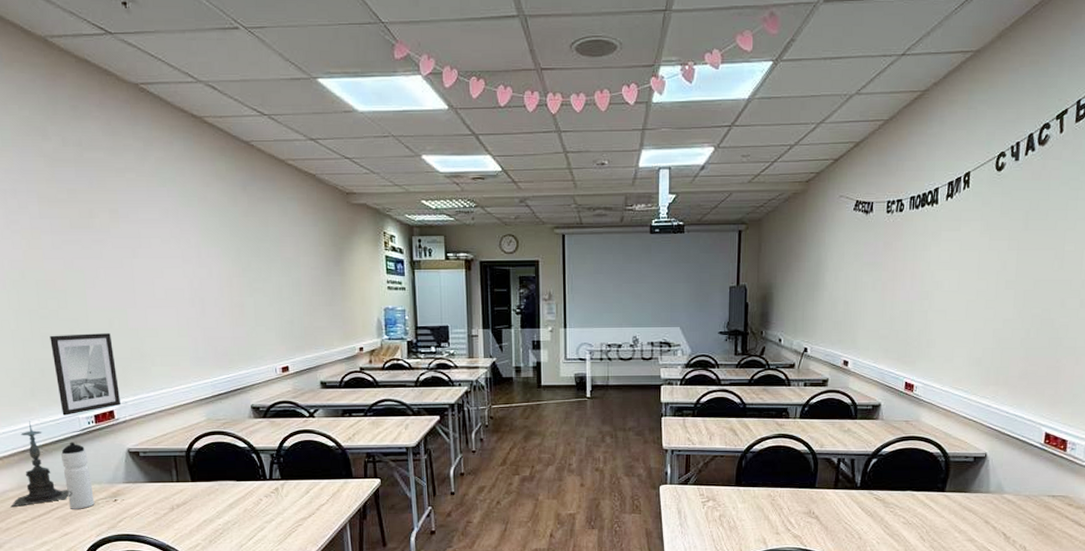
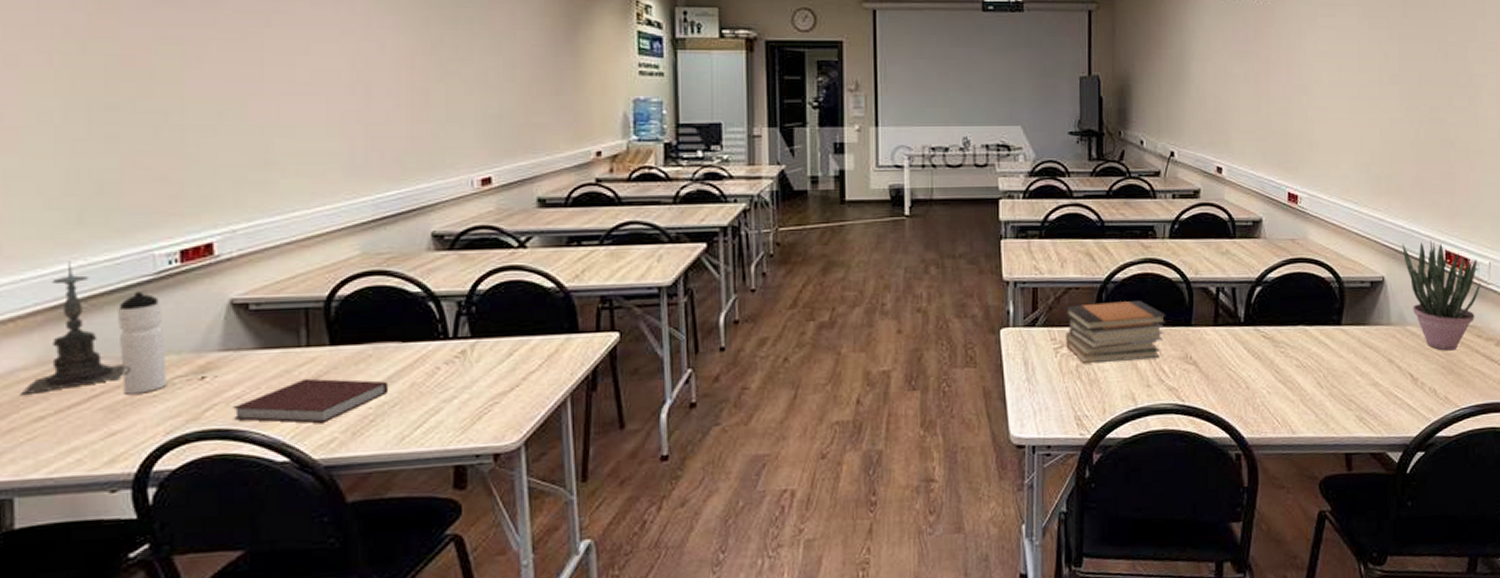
wall art: present [50,333,121,416] -> none [118,131,225,252]
notebook: none [135,503,231,533] -> present [233,378,389,423]
book stack: none [712,467,794,515] -> present [1066,301,1166,364]
potted plant: none [1005,424,1076,516] -> present [1402,240,1480,351]

